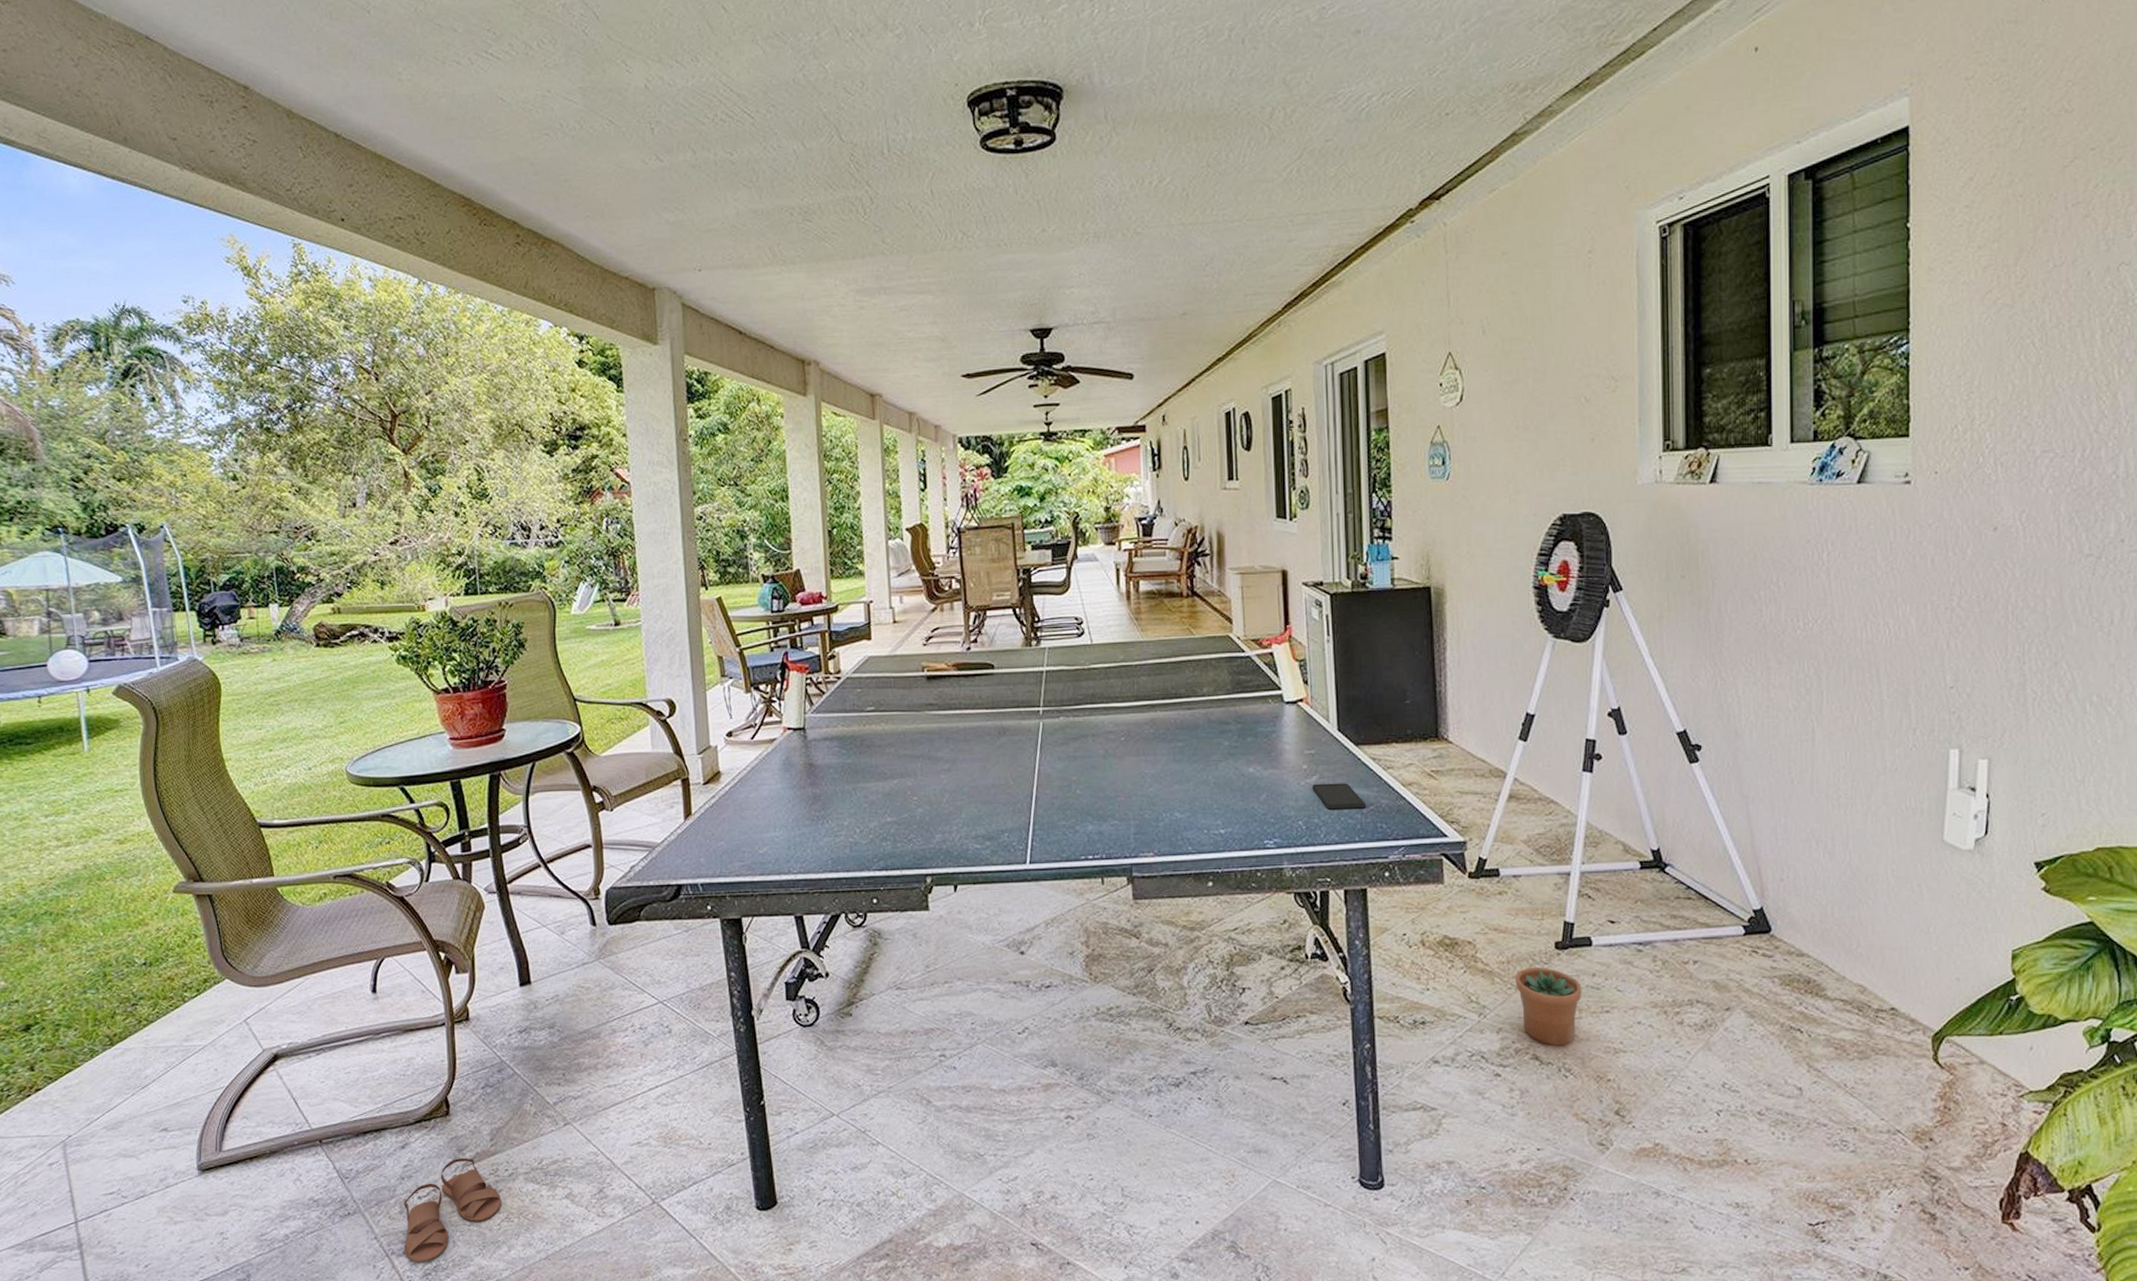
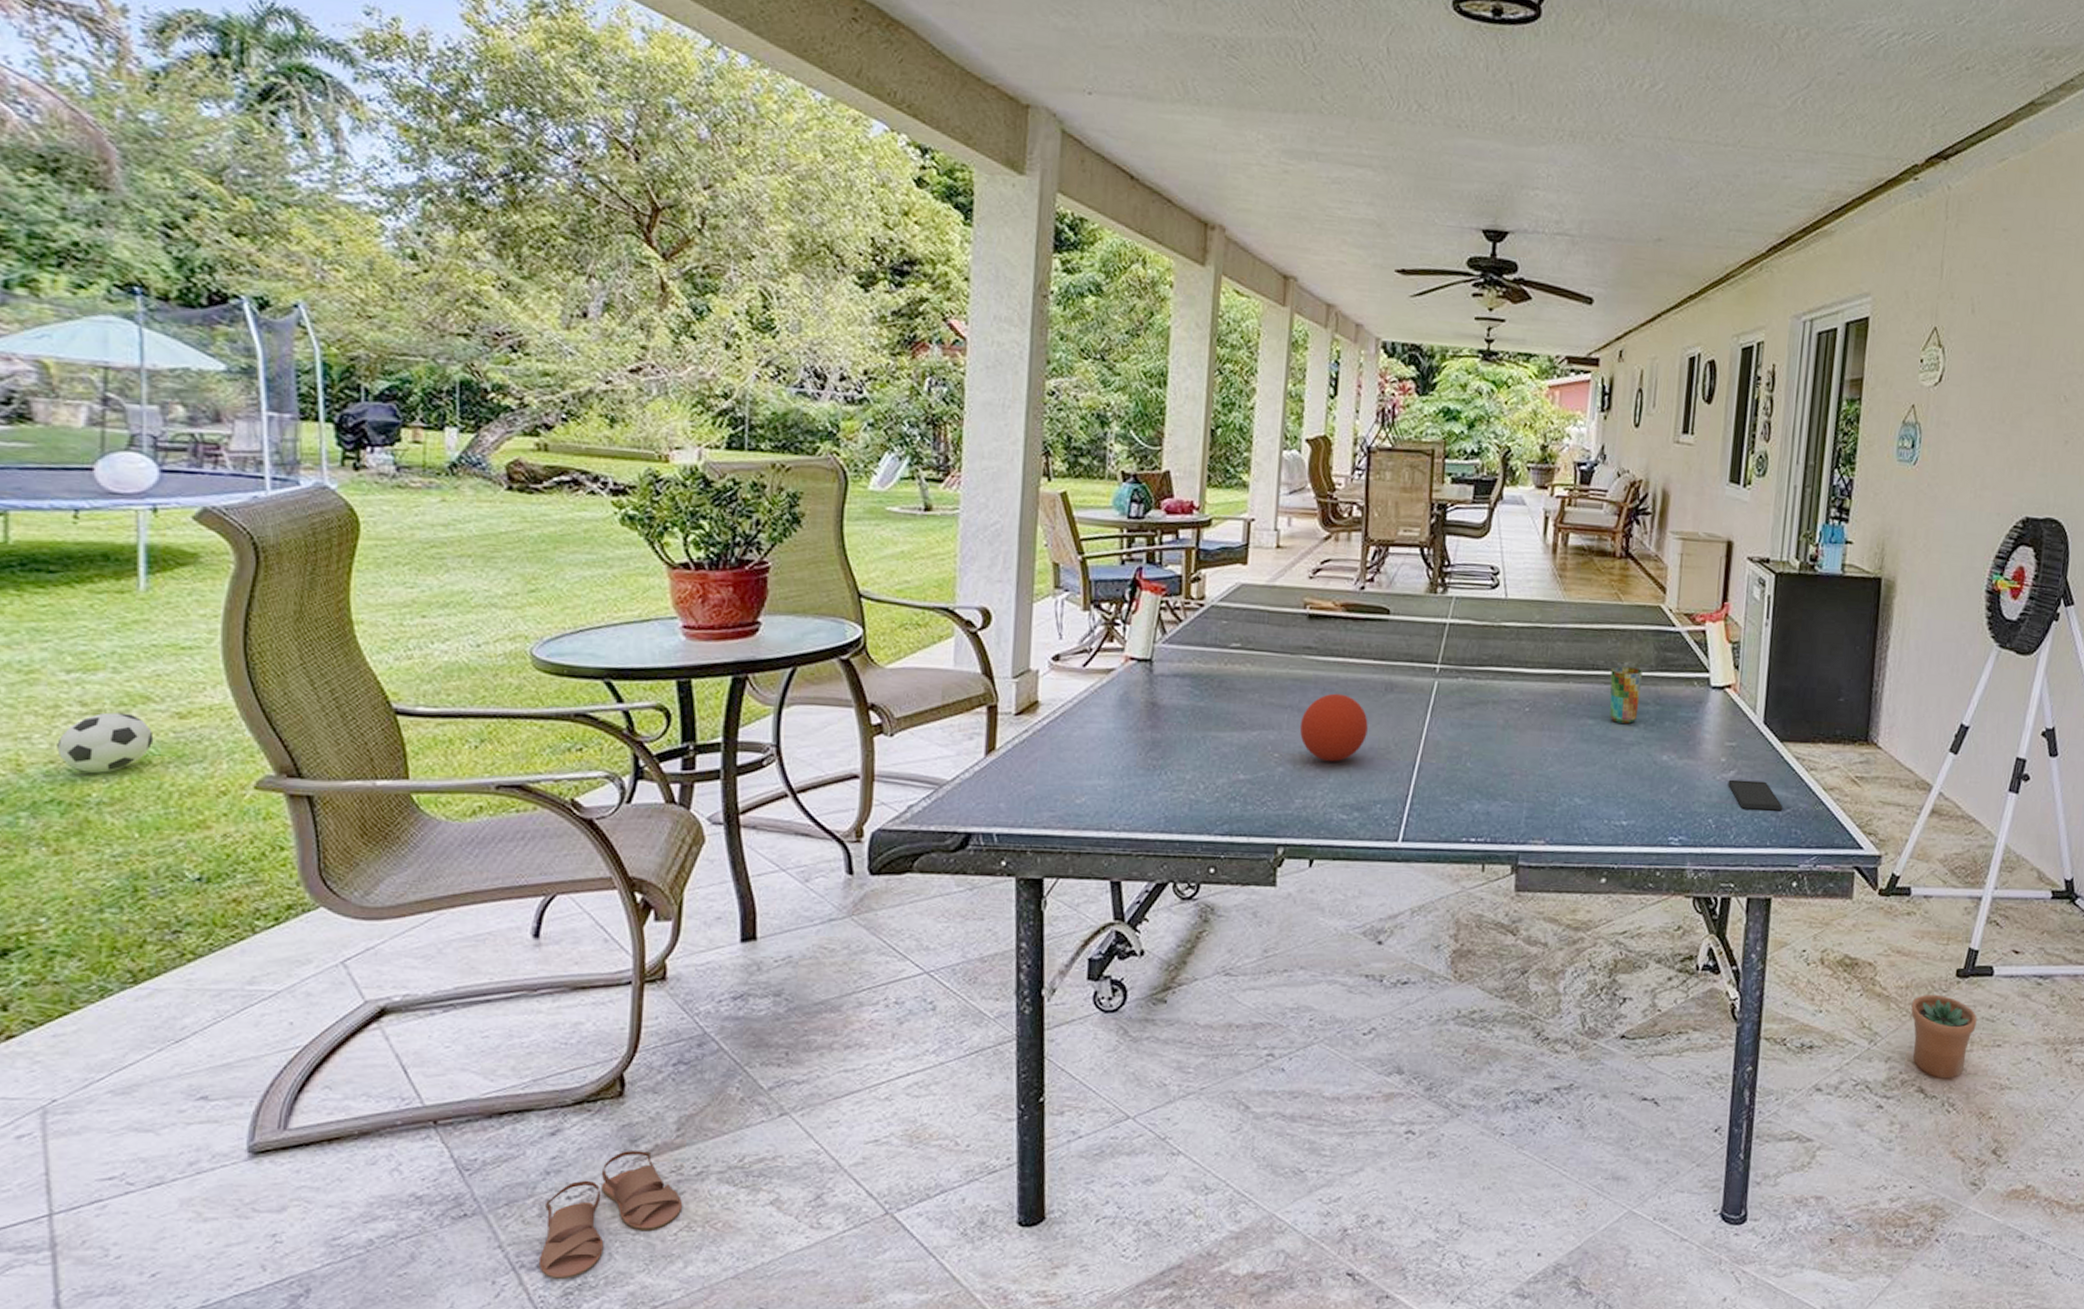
soccer ball: none [45,843,105,891] -> present [57,712,154,774]
ball: none [931,741,989,800] -> present [1299,693,1368,762]
cup: none [1192,692,1222,743] -> present [1609,666,1642,724]

